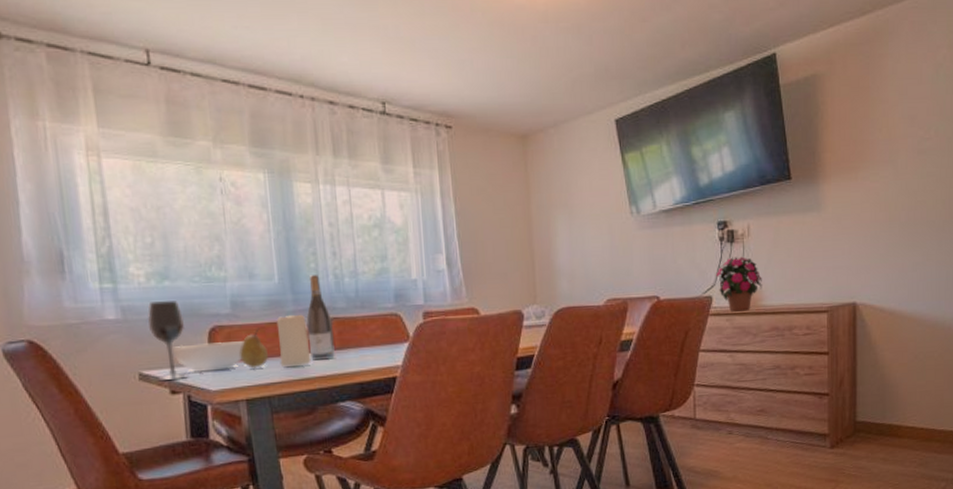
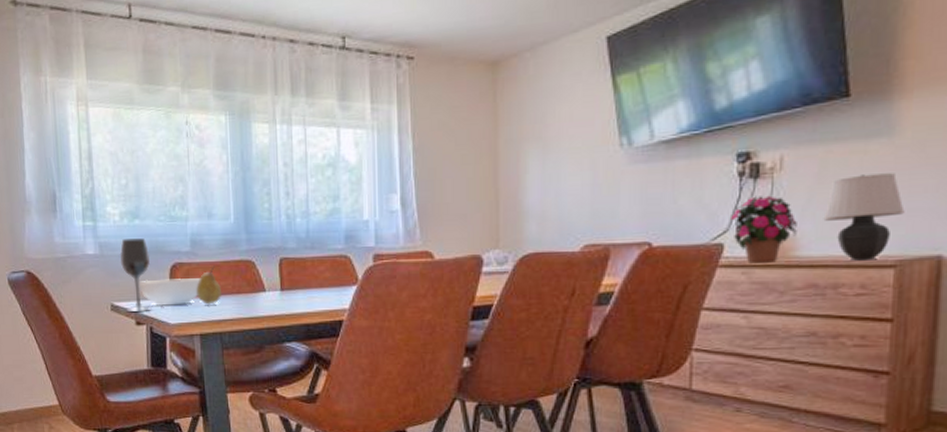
candle: present [276,314,311,368] -> none [230,253,261,306]
wine bottle: present [306,275,335,361] -> none [258,215,284,300]
table lamp: none [779,239,831,308] -> present [823,173,905,261]

